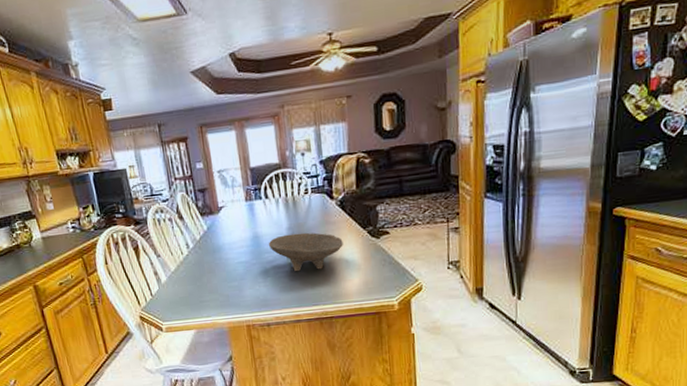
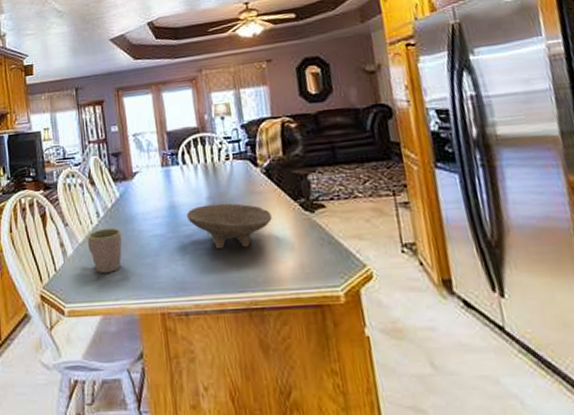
mug: none [179,257,211,296] -> present [87,227,122,273]

